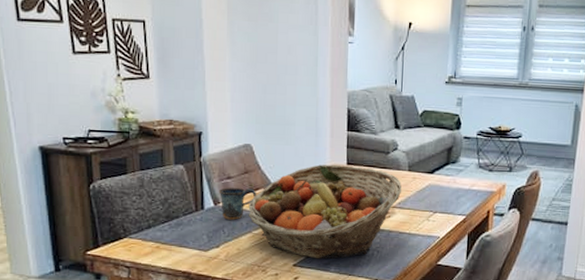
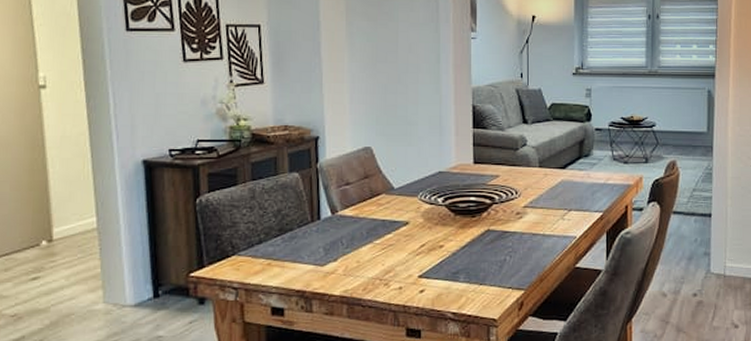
mug: present [218,188,257,220] -> none [336,194,378,230]
fruit basket: present [248,164,402,259] -> none [368,165,532,268]

